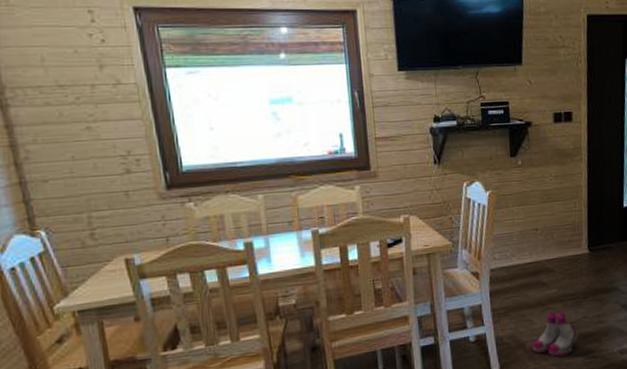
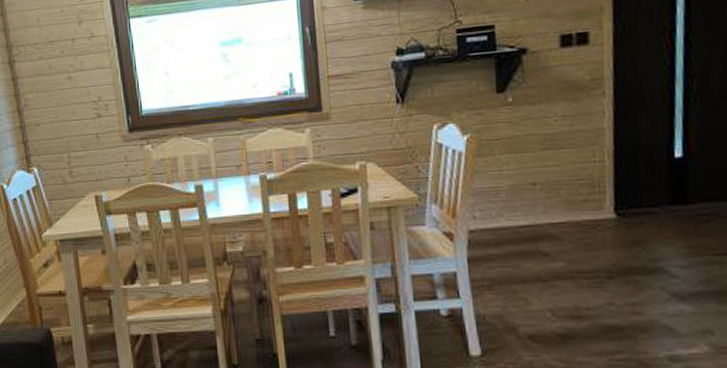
boots: present [532,312,578,357] -> none [527,291,598,351]

